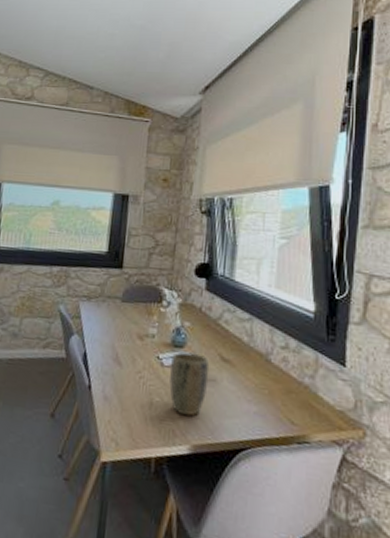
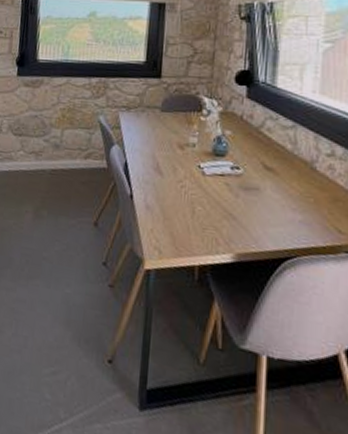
plant pot: present [169,351,210,417] -> none [211,160,252,225]

